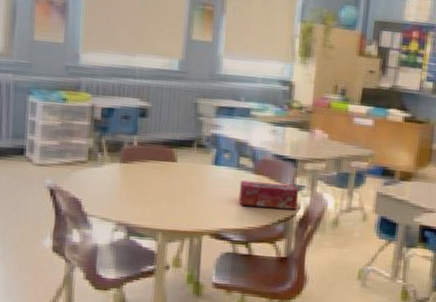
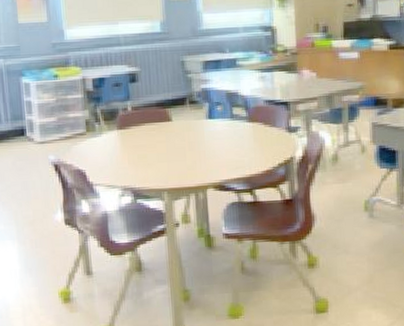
tissue box: present [238,180,298,210] -> none [236,127,295,154]

